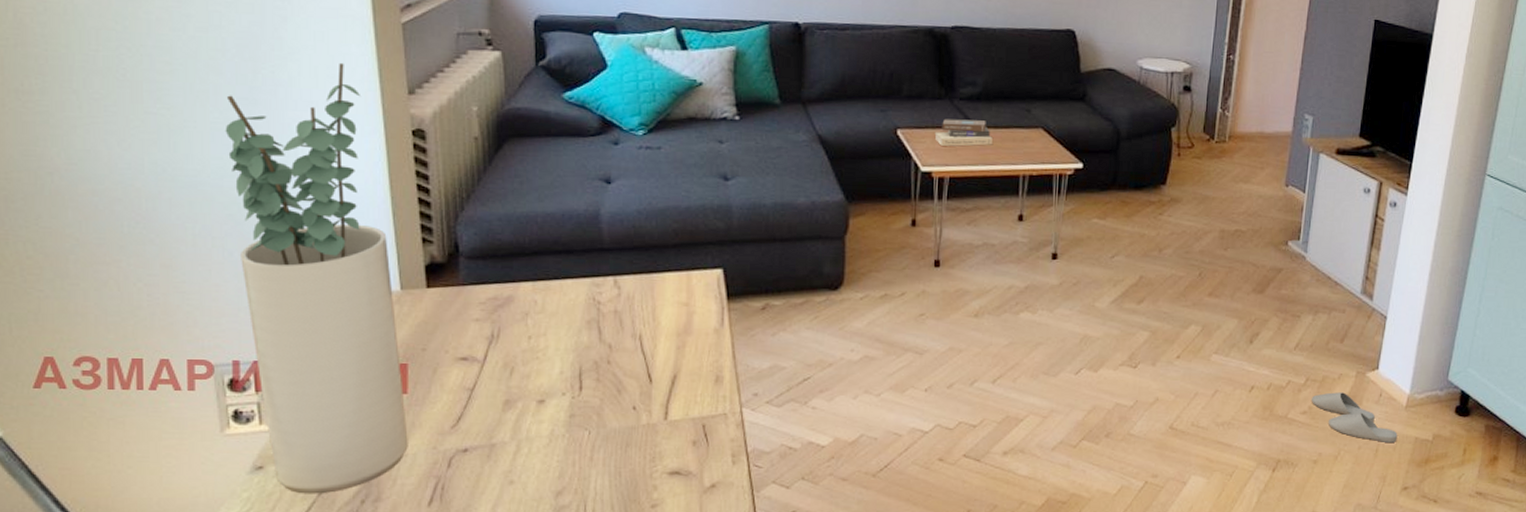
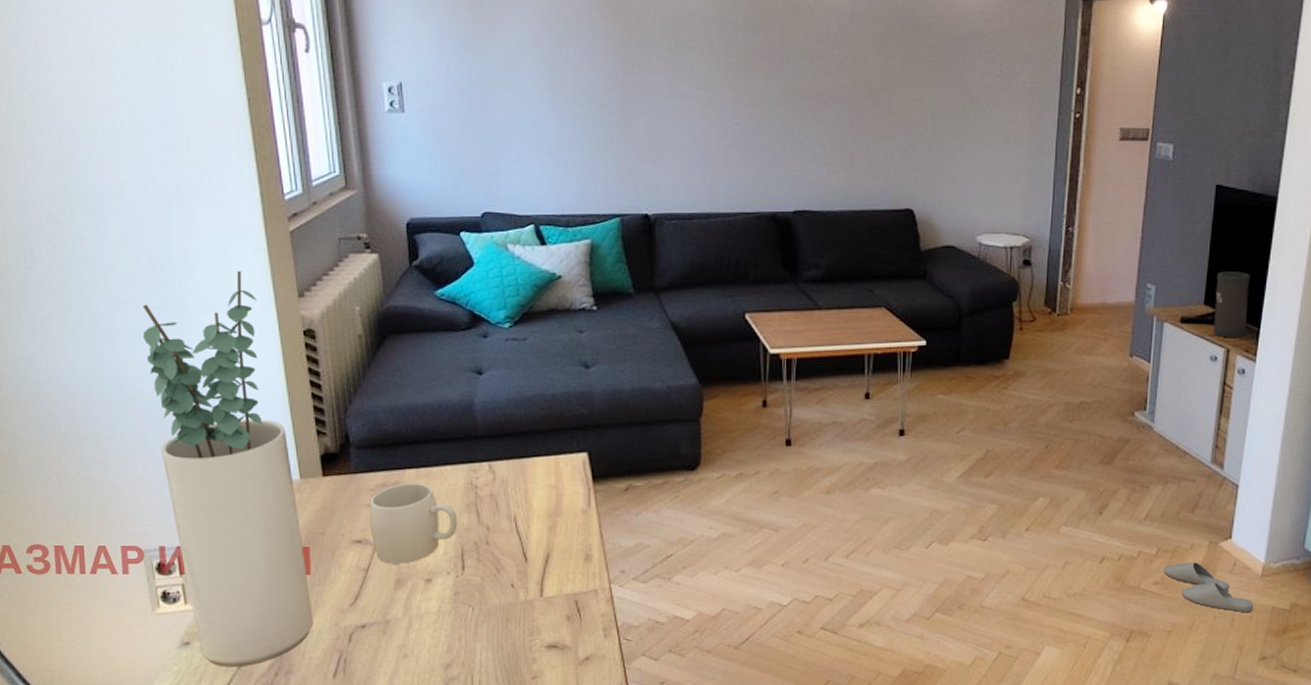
mug: none [477,297,577,383] -> present [369,483,458,564]
books: present [934,119,992,147] -> none [781,301,837,329]
speaker: none [1368,105,1404,171] -> present [1214,271,1250,338]

